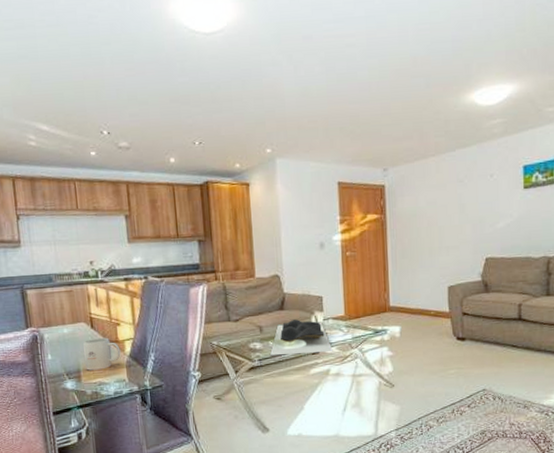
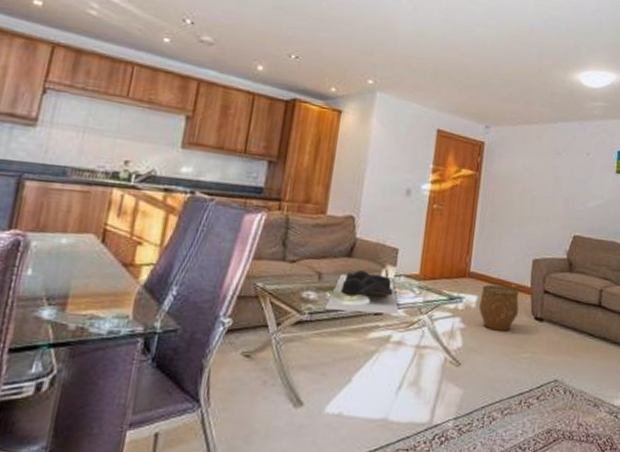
mug: present [83,337,121,371] -> none [77,256,134,299]
basket: none [403,314,440,354] -> present [479,284,520,331]

